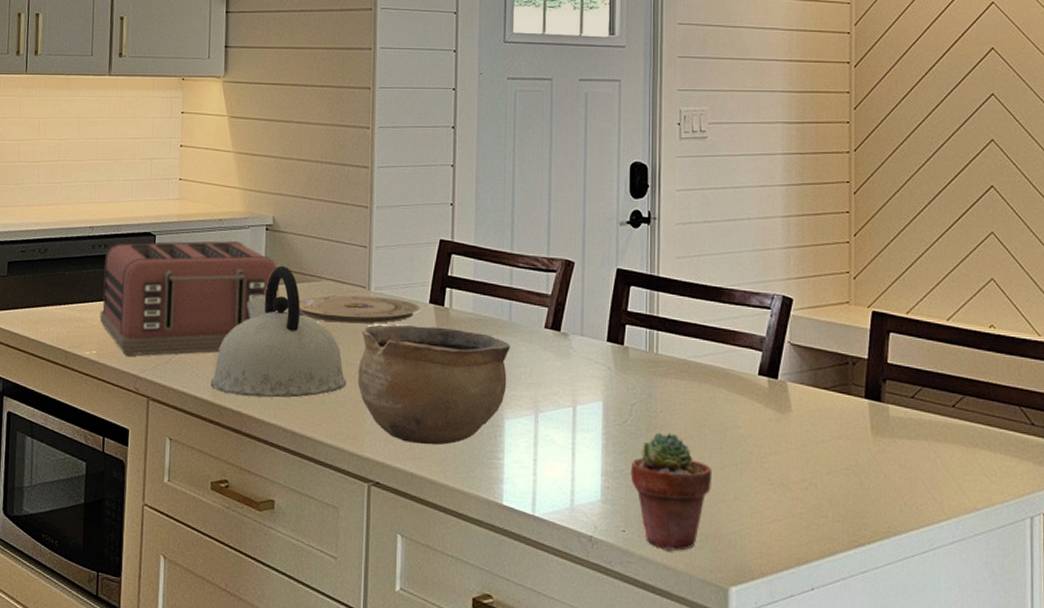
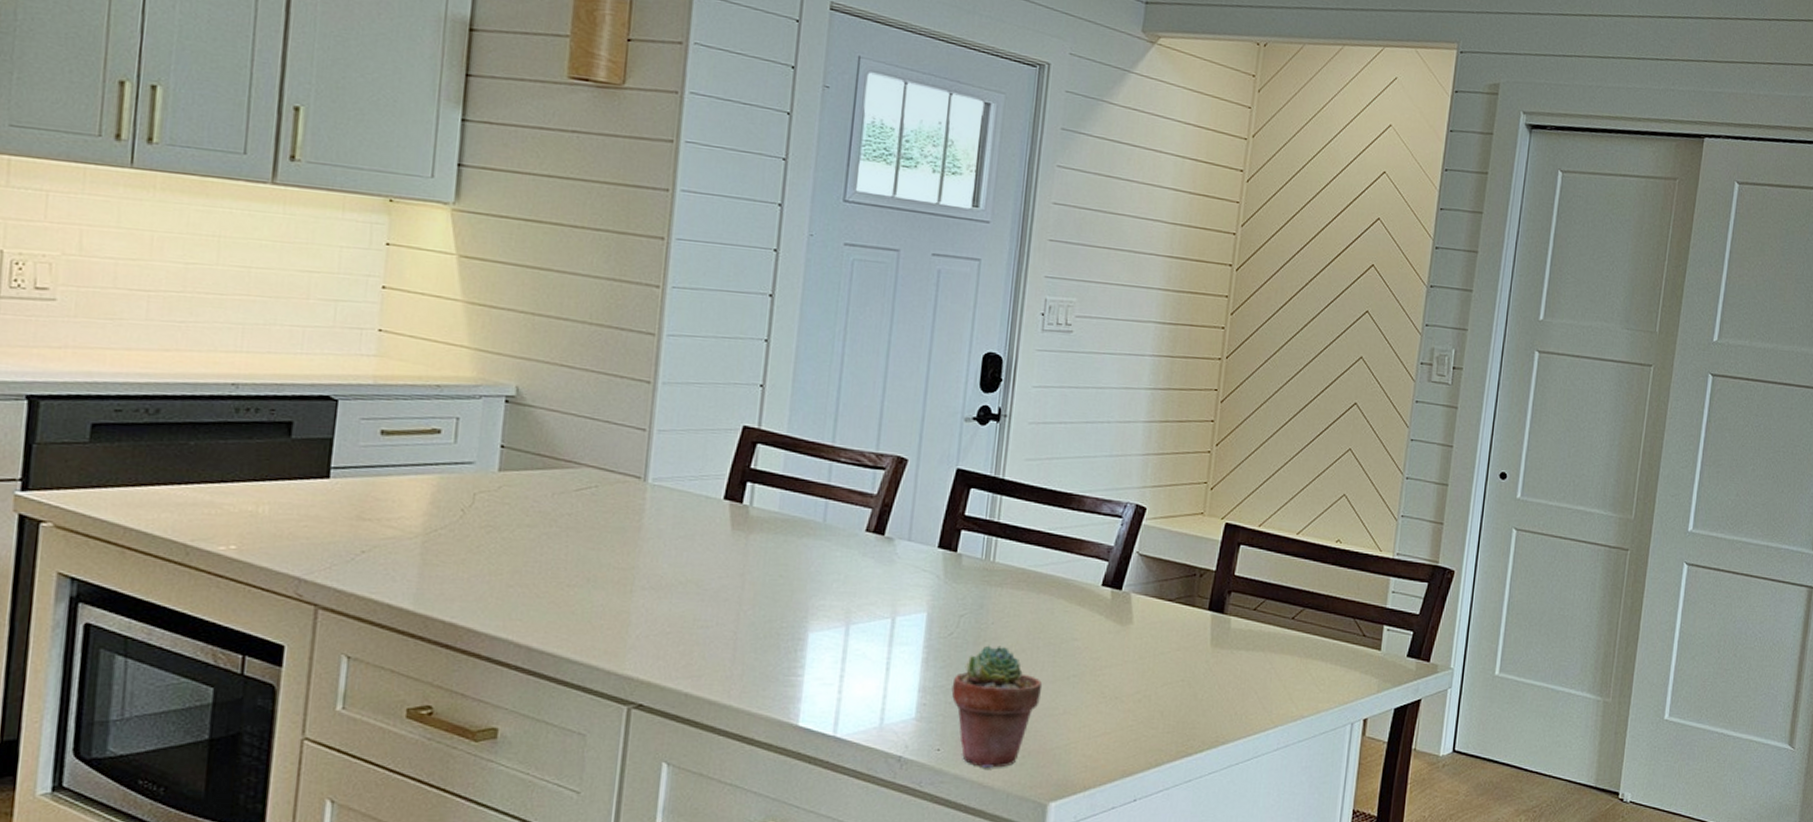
toaster: present [99,241,279,356] -> none [243,407,521,553]
kettle: present [210,265,346,398] -> none [412,446,607,608]
plate: present [298,295,421,324] -> none [546,486,713,521]
ceramic bowl: present [358,324,510,445] -> none [622,522,822,662]

